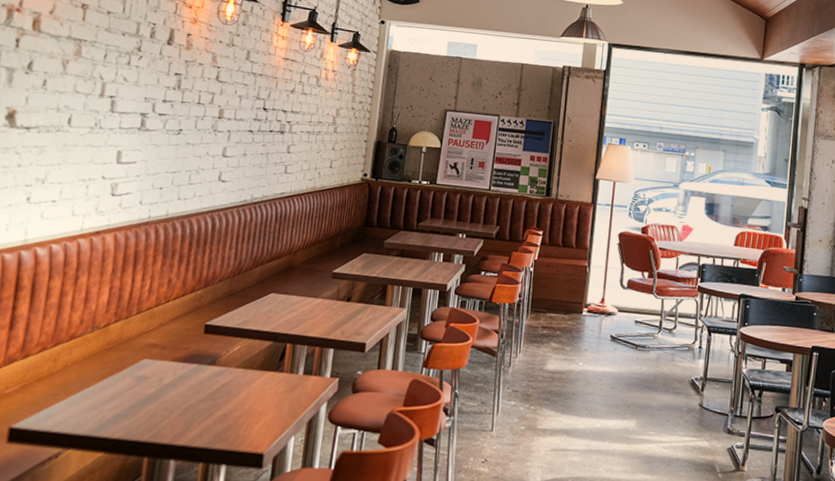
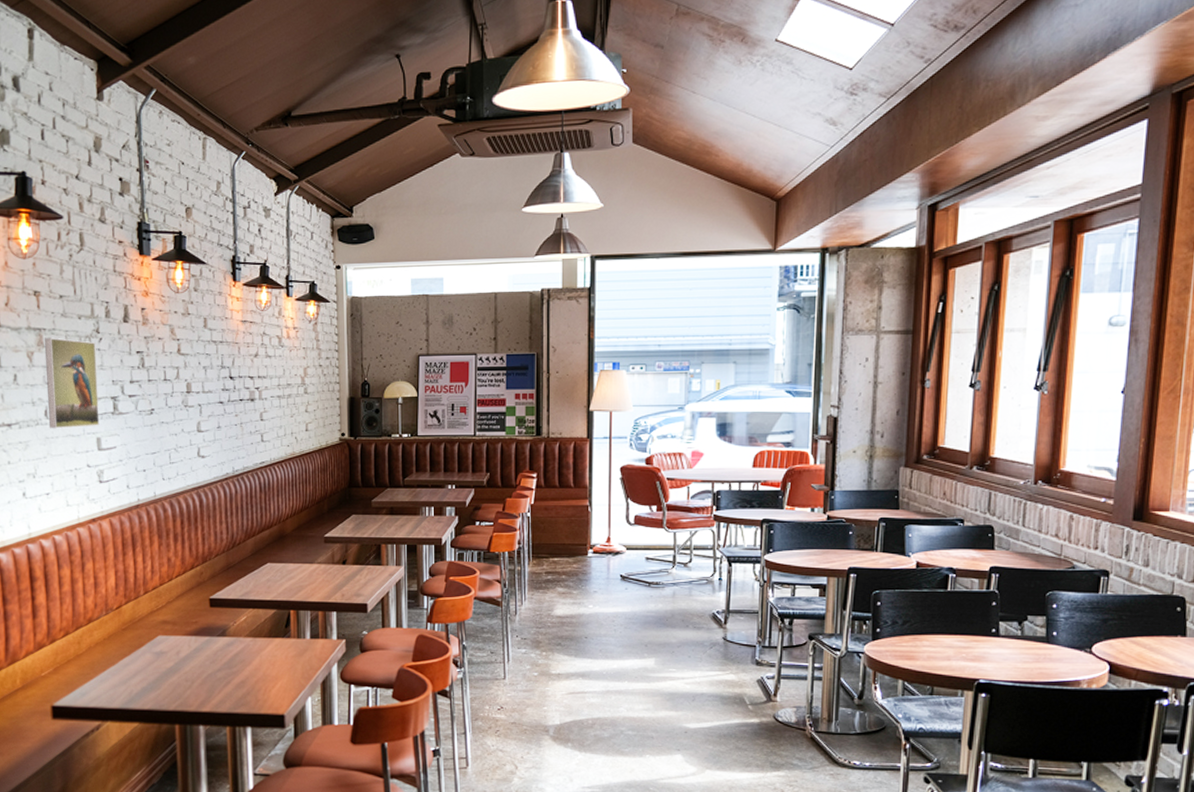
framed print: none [69,48,135,140] -> present [44,337,100,429]

